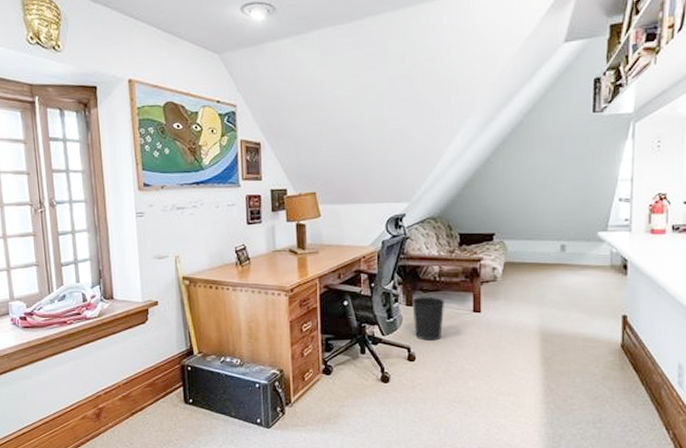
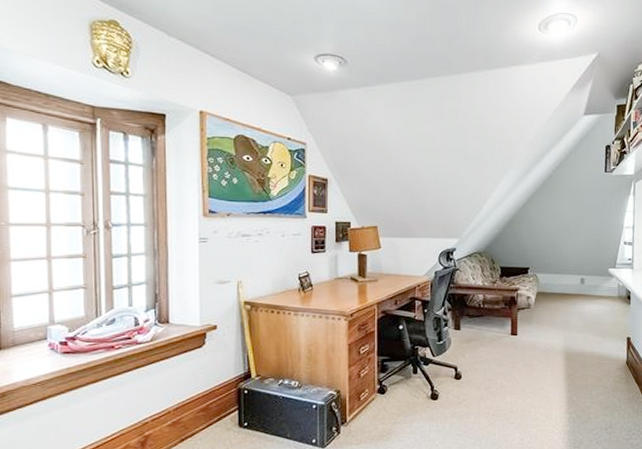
wastebasket: present [412,297,445,341] -> none [460,322,488,361]

